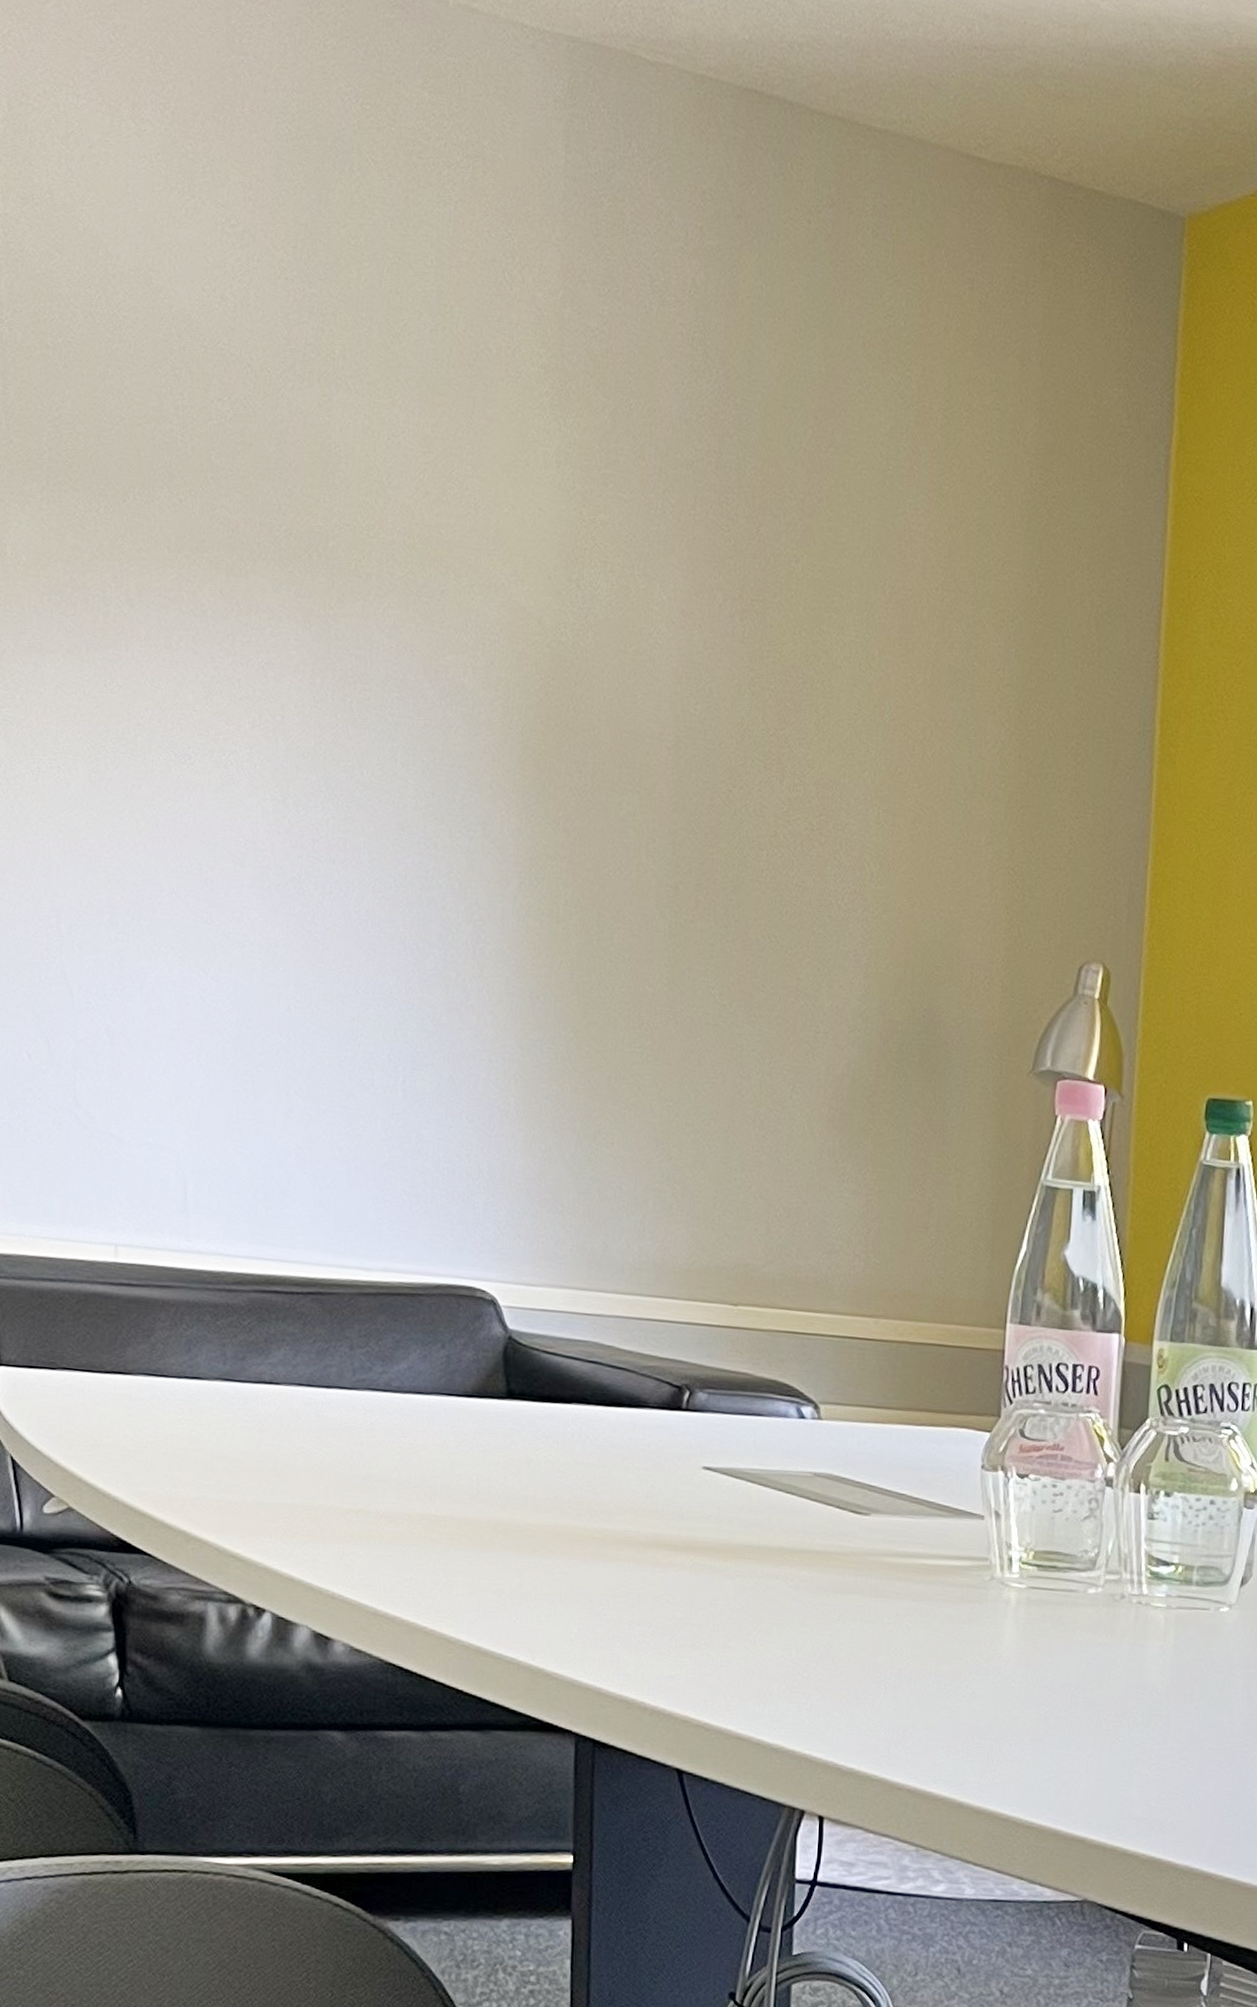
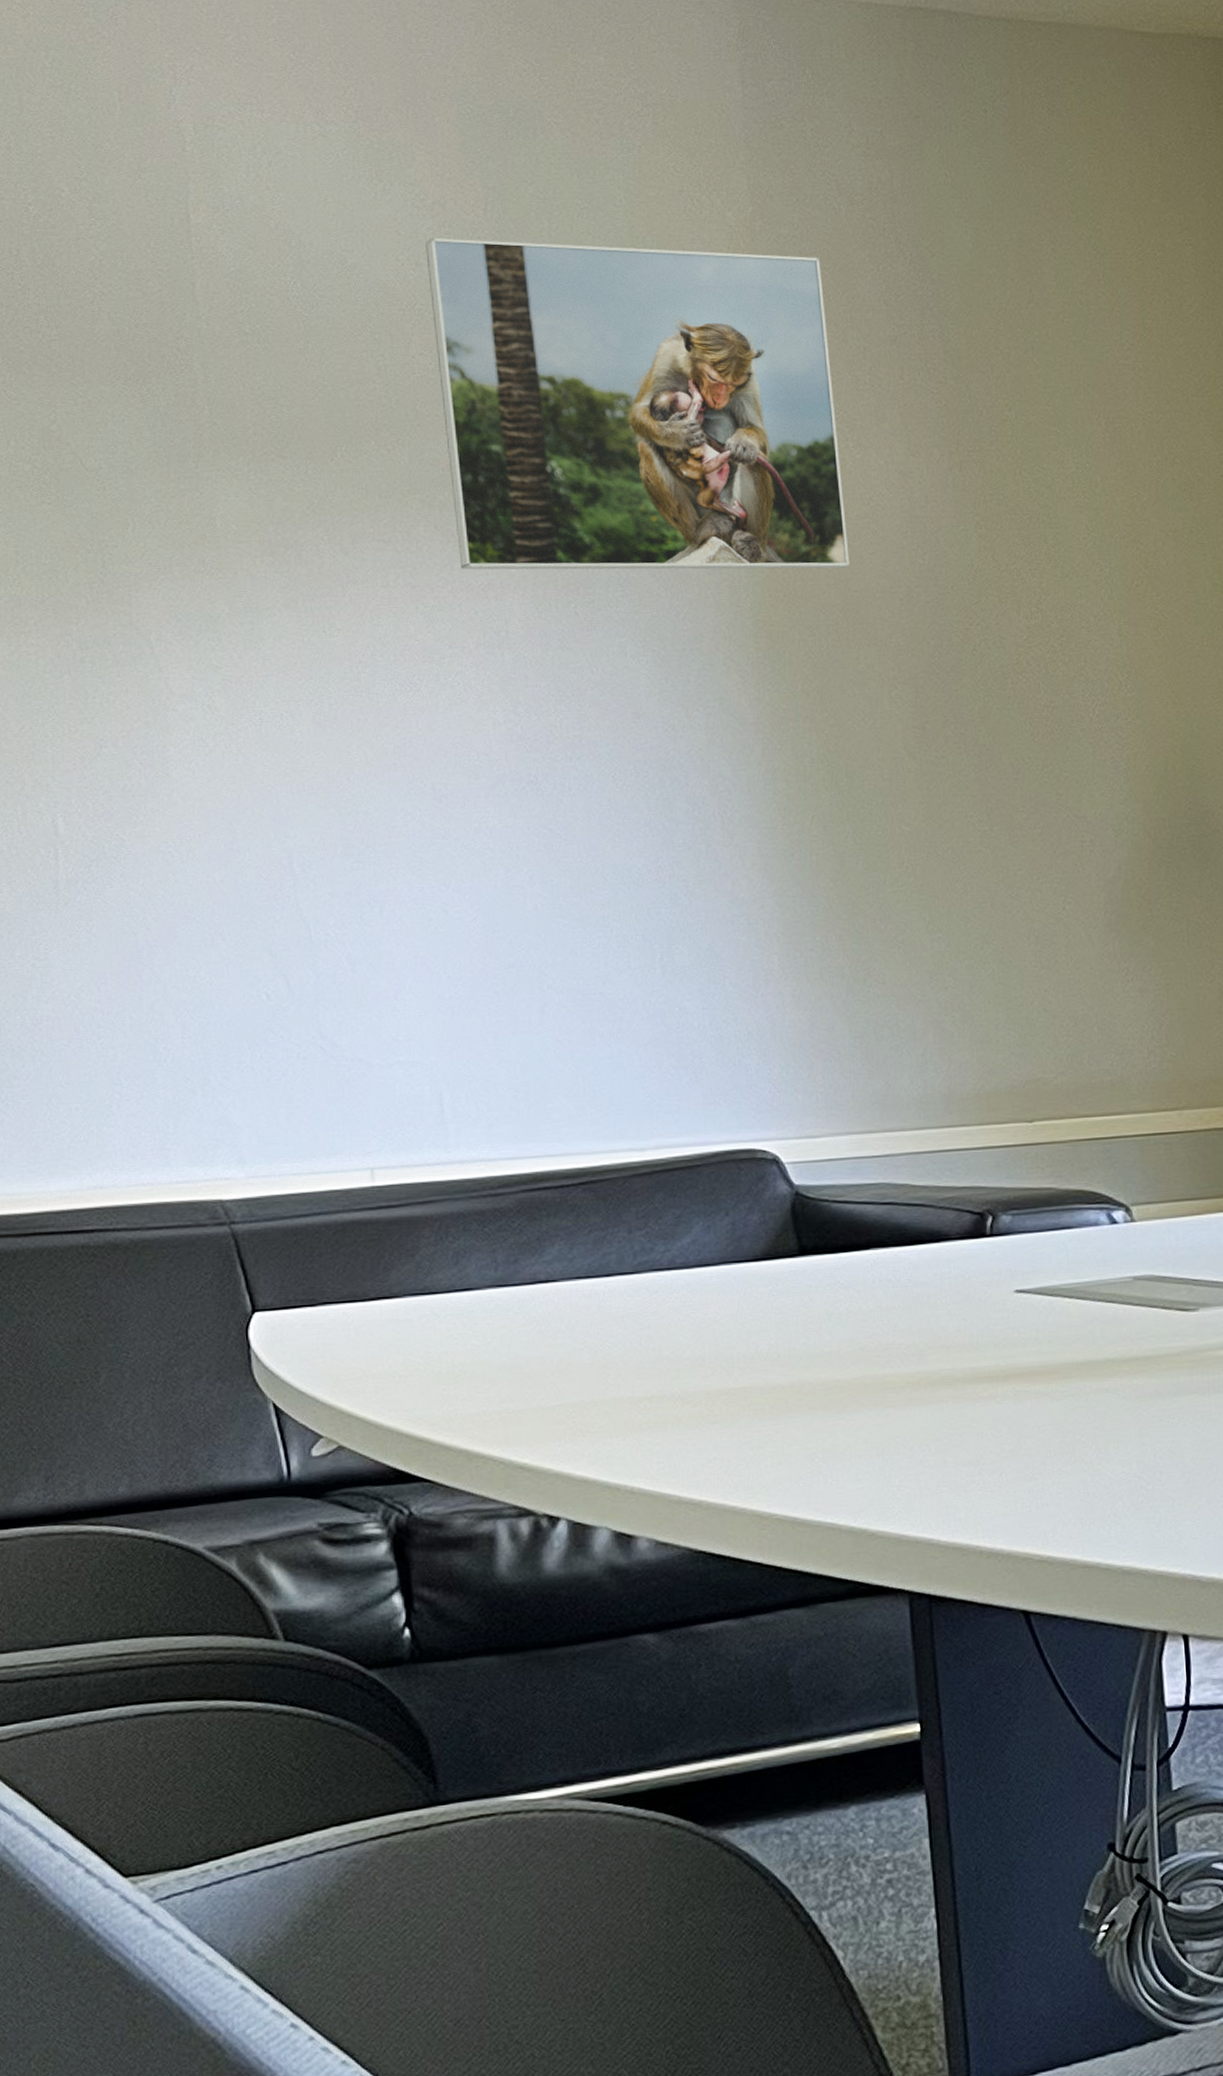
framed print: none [232,271,626,706] -> present [425,238,850,570]

